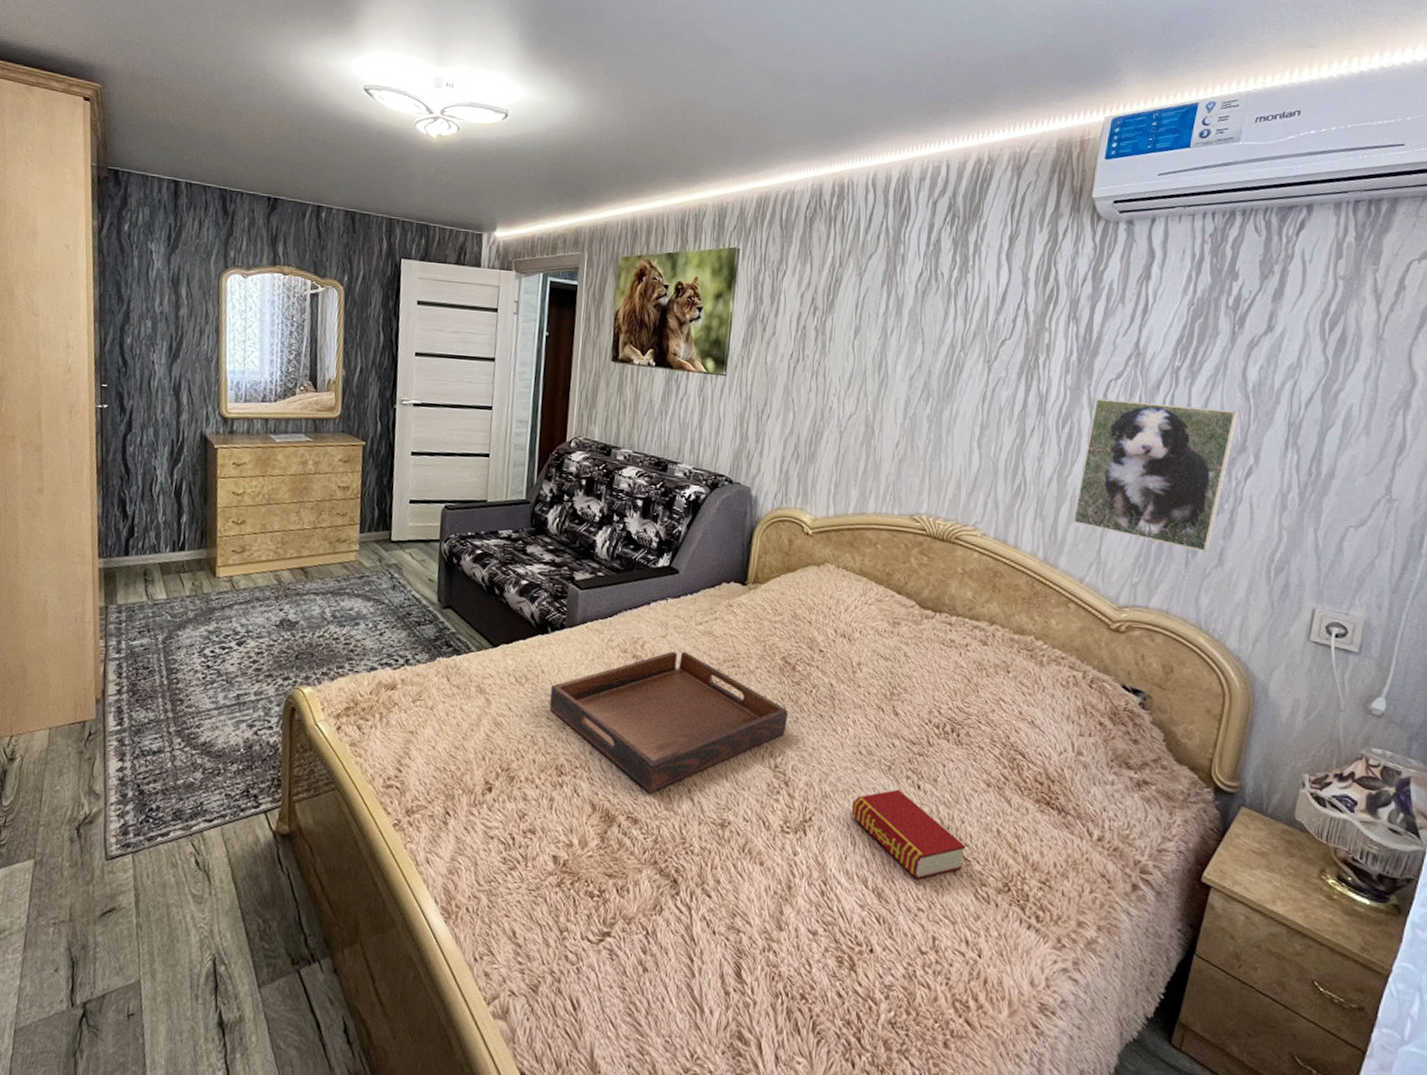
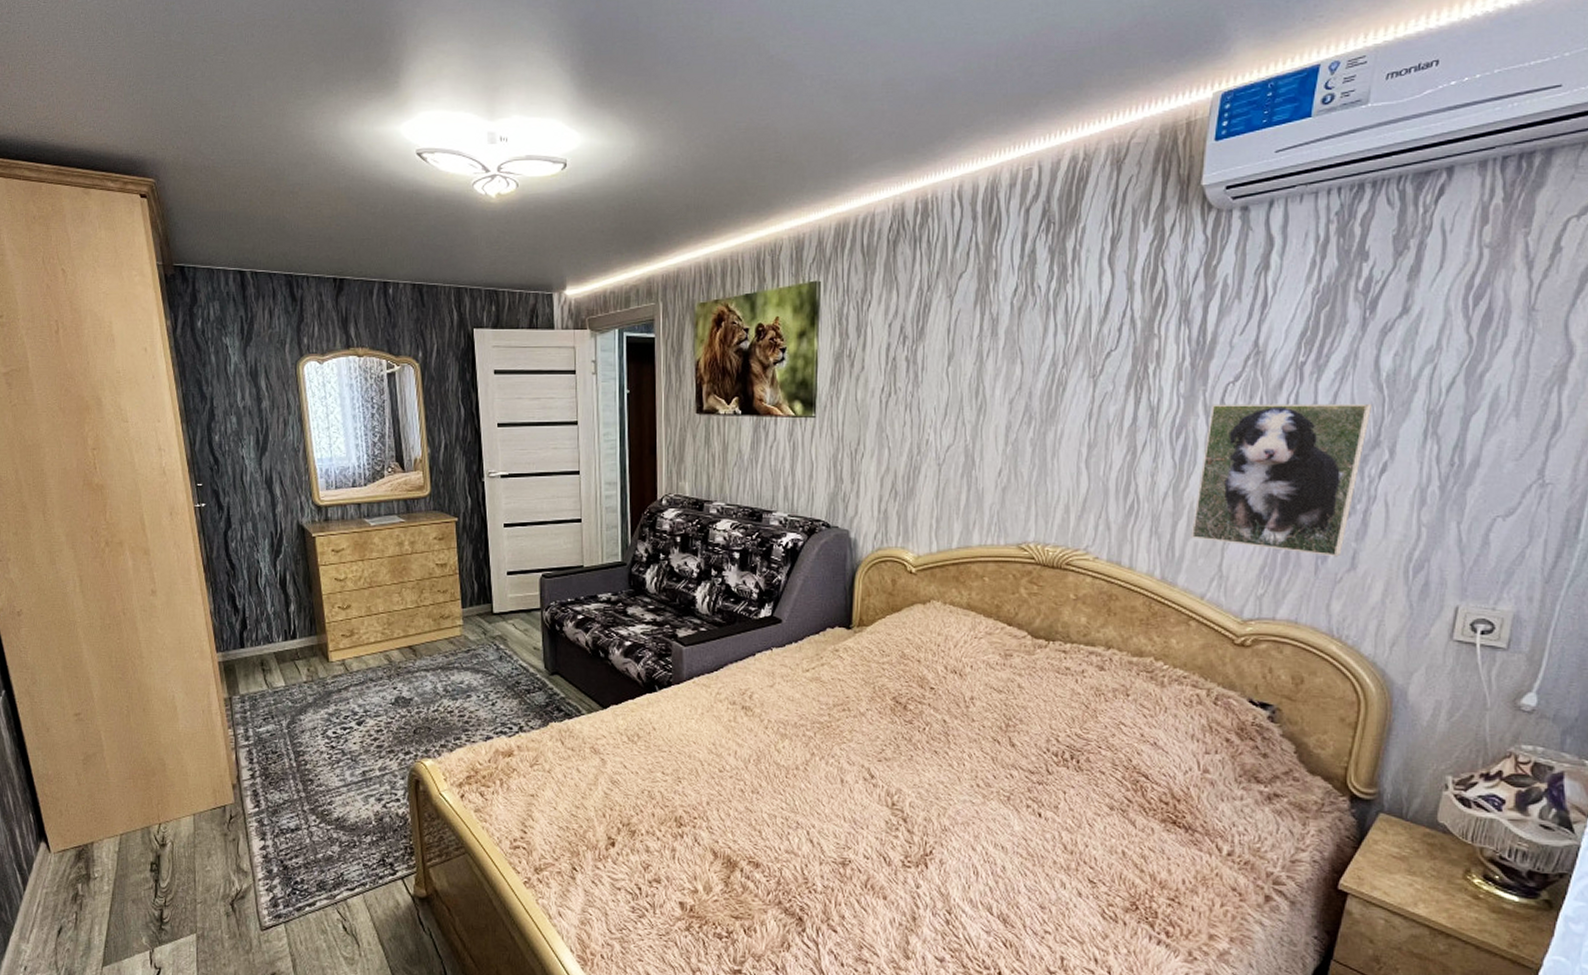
serving tray: present [549,651,788,793] -> none [664,699,902,838]
book: present [851,789,966,880] -> none [972,818,1091,904]

